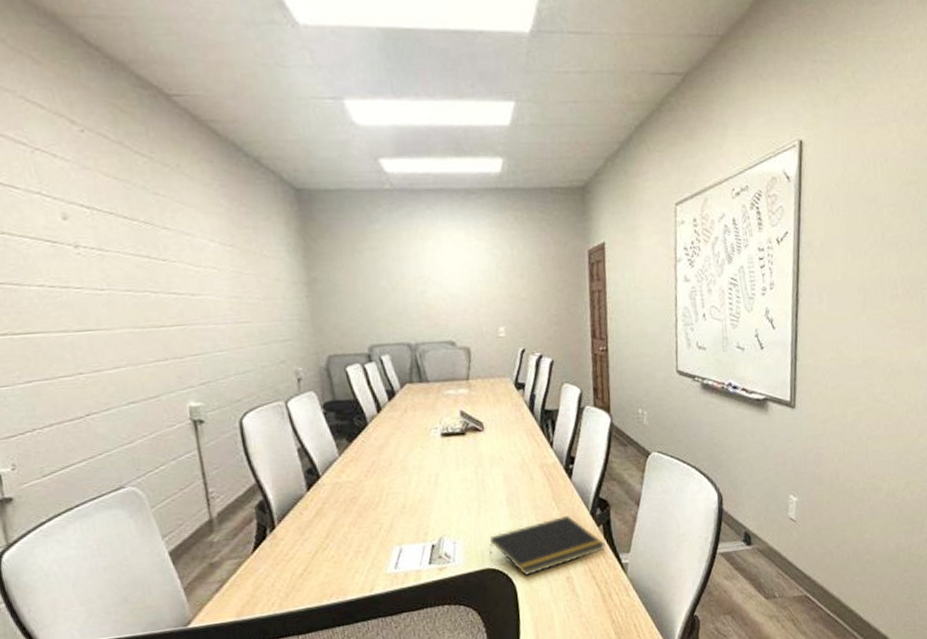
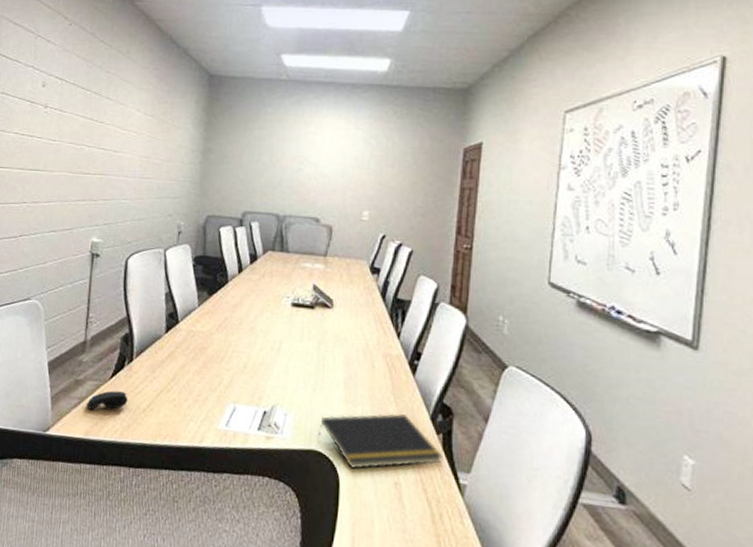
computer mouse: none [230,562,280,590] -> present [86,390,128,410]

